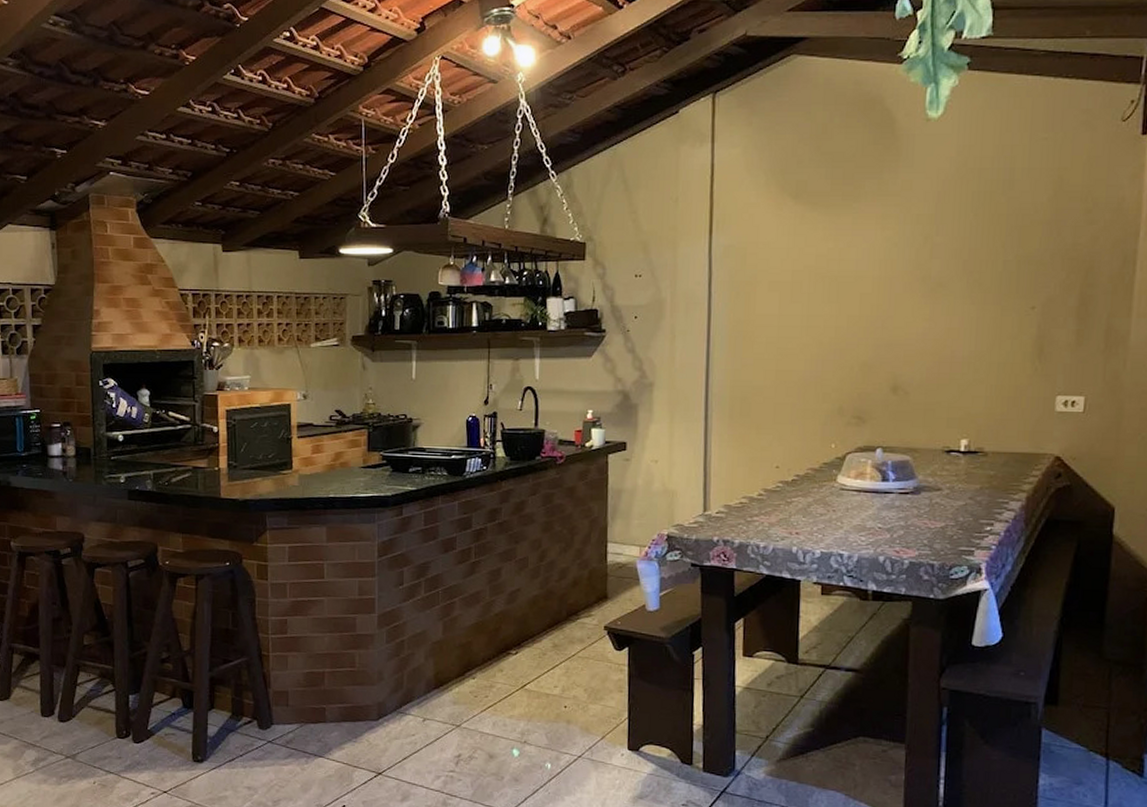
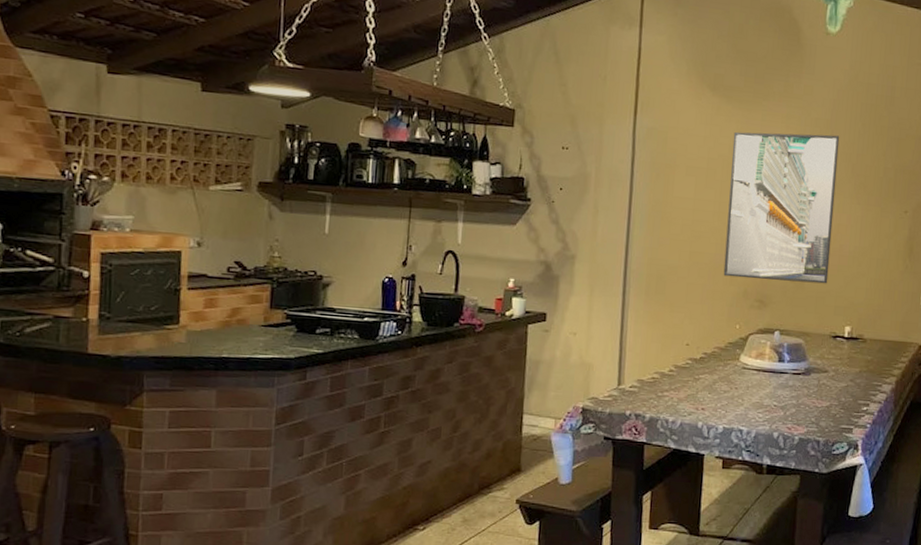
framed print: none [814,231,947,395] -> present [723,131,840,284]

